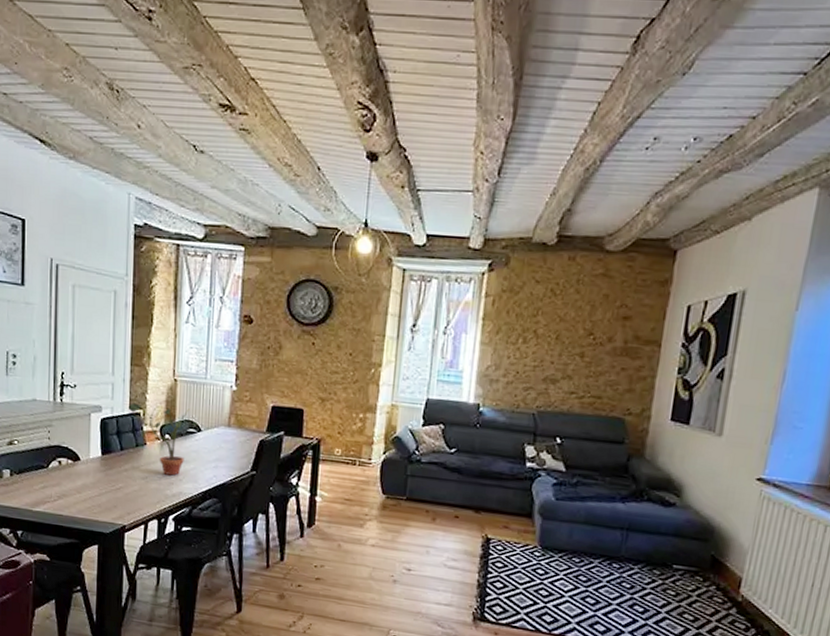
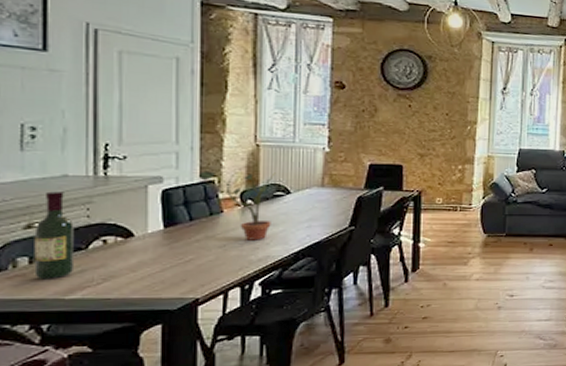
wine bottle: none [13,413,40,492] -> present [34,191,75,279]

